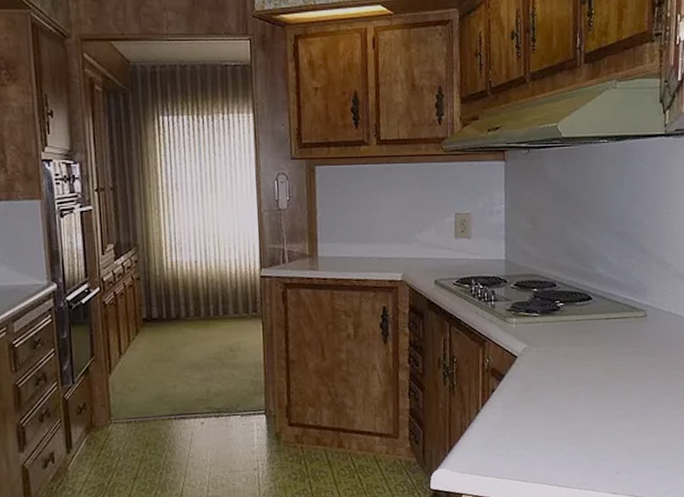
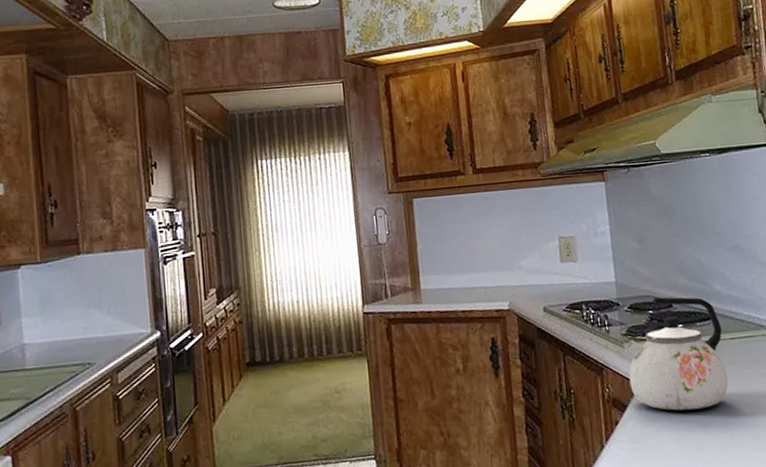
kettle: none [507,276,599,382] -> present [624,297,729,411]

